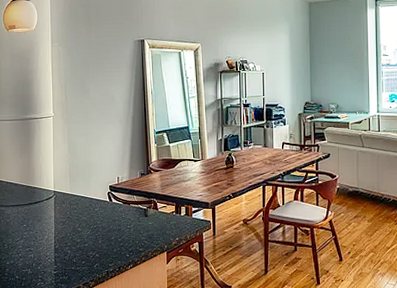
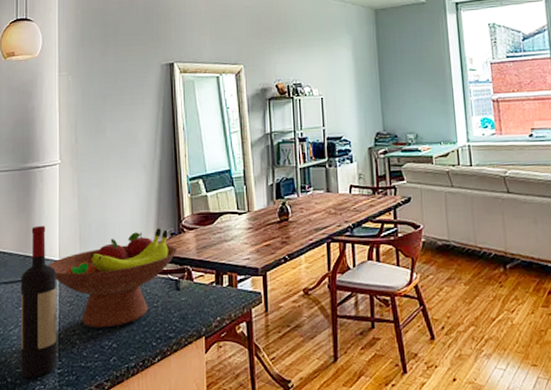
wine bottle: none [24,163,54,276] -> present [20,225,57,378]
fruit bowl: none [45,169,146,243] -> present [48,228,178,329]

